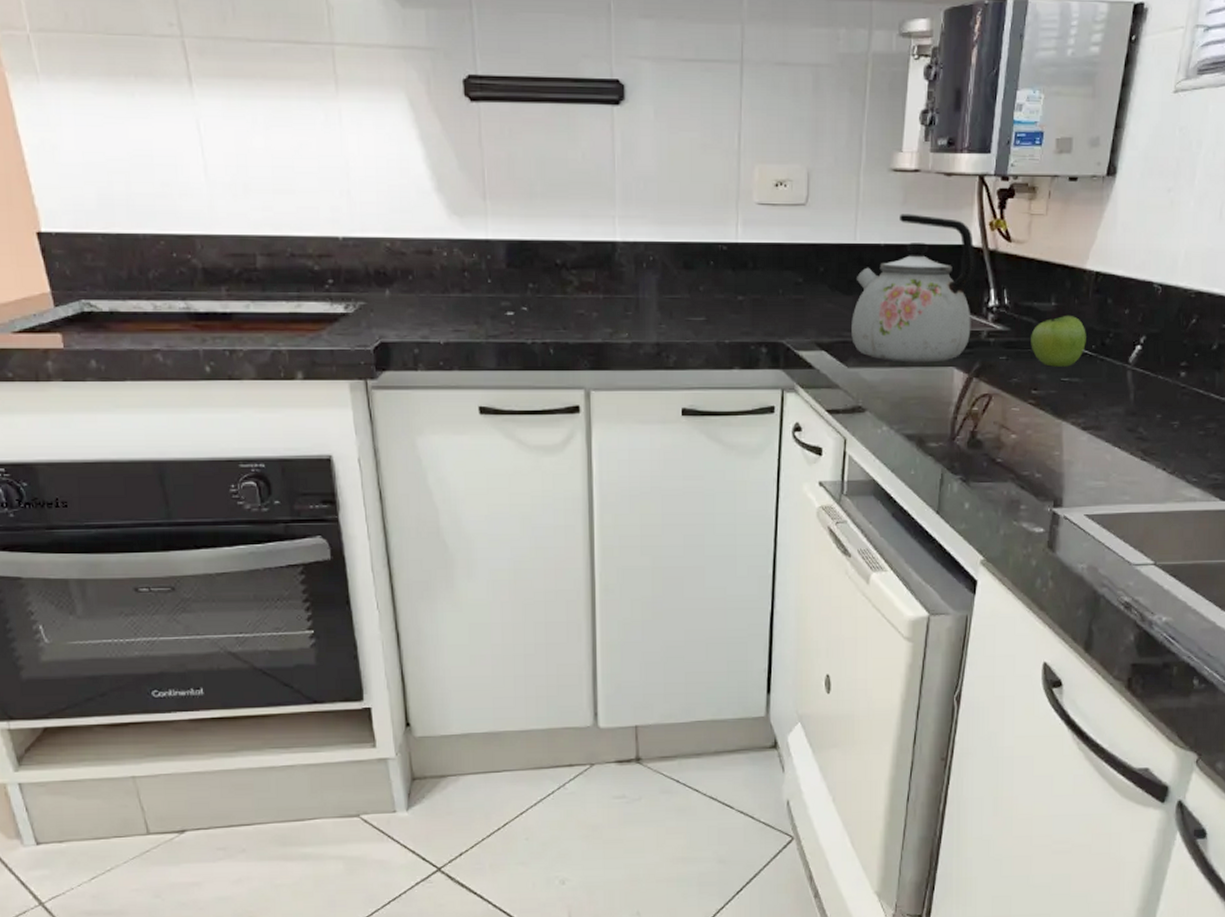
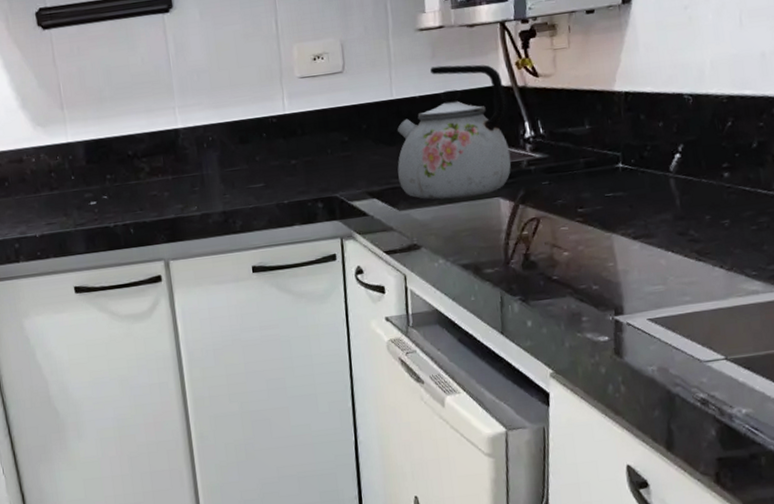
fruit: present [1031,315,1086,367] -> none [569,135,625,185]

